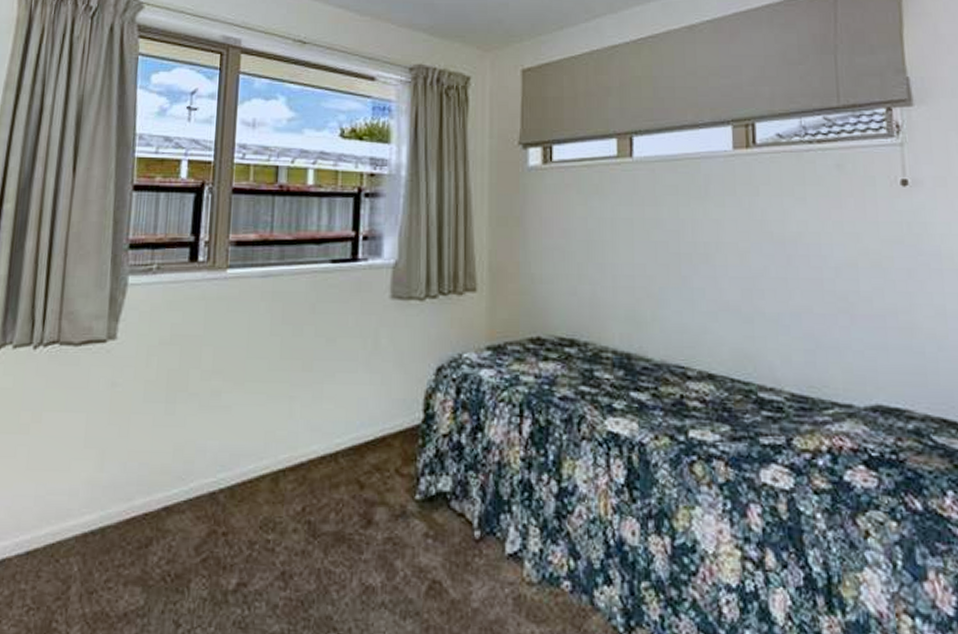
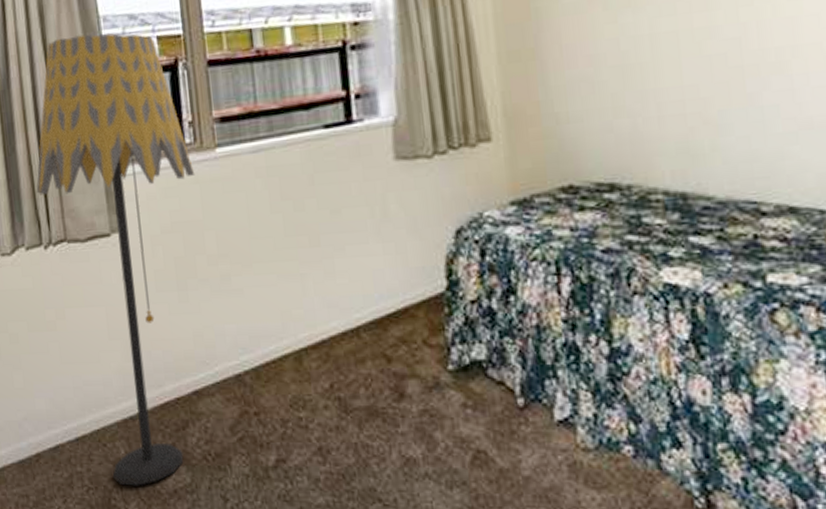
floor lamp: none [37,148,203,608] -> present [36,32,196,486]

